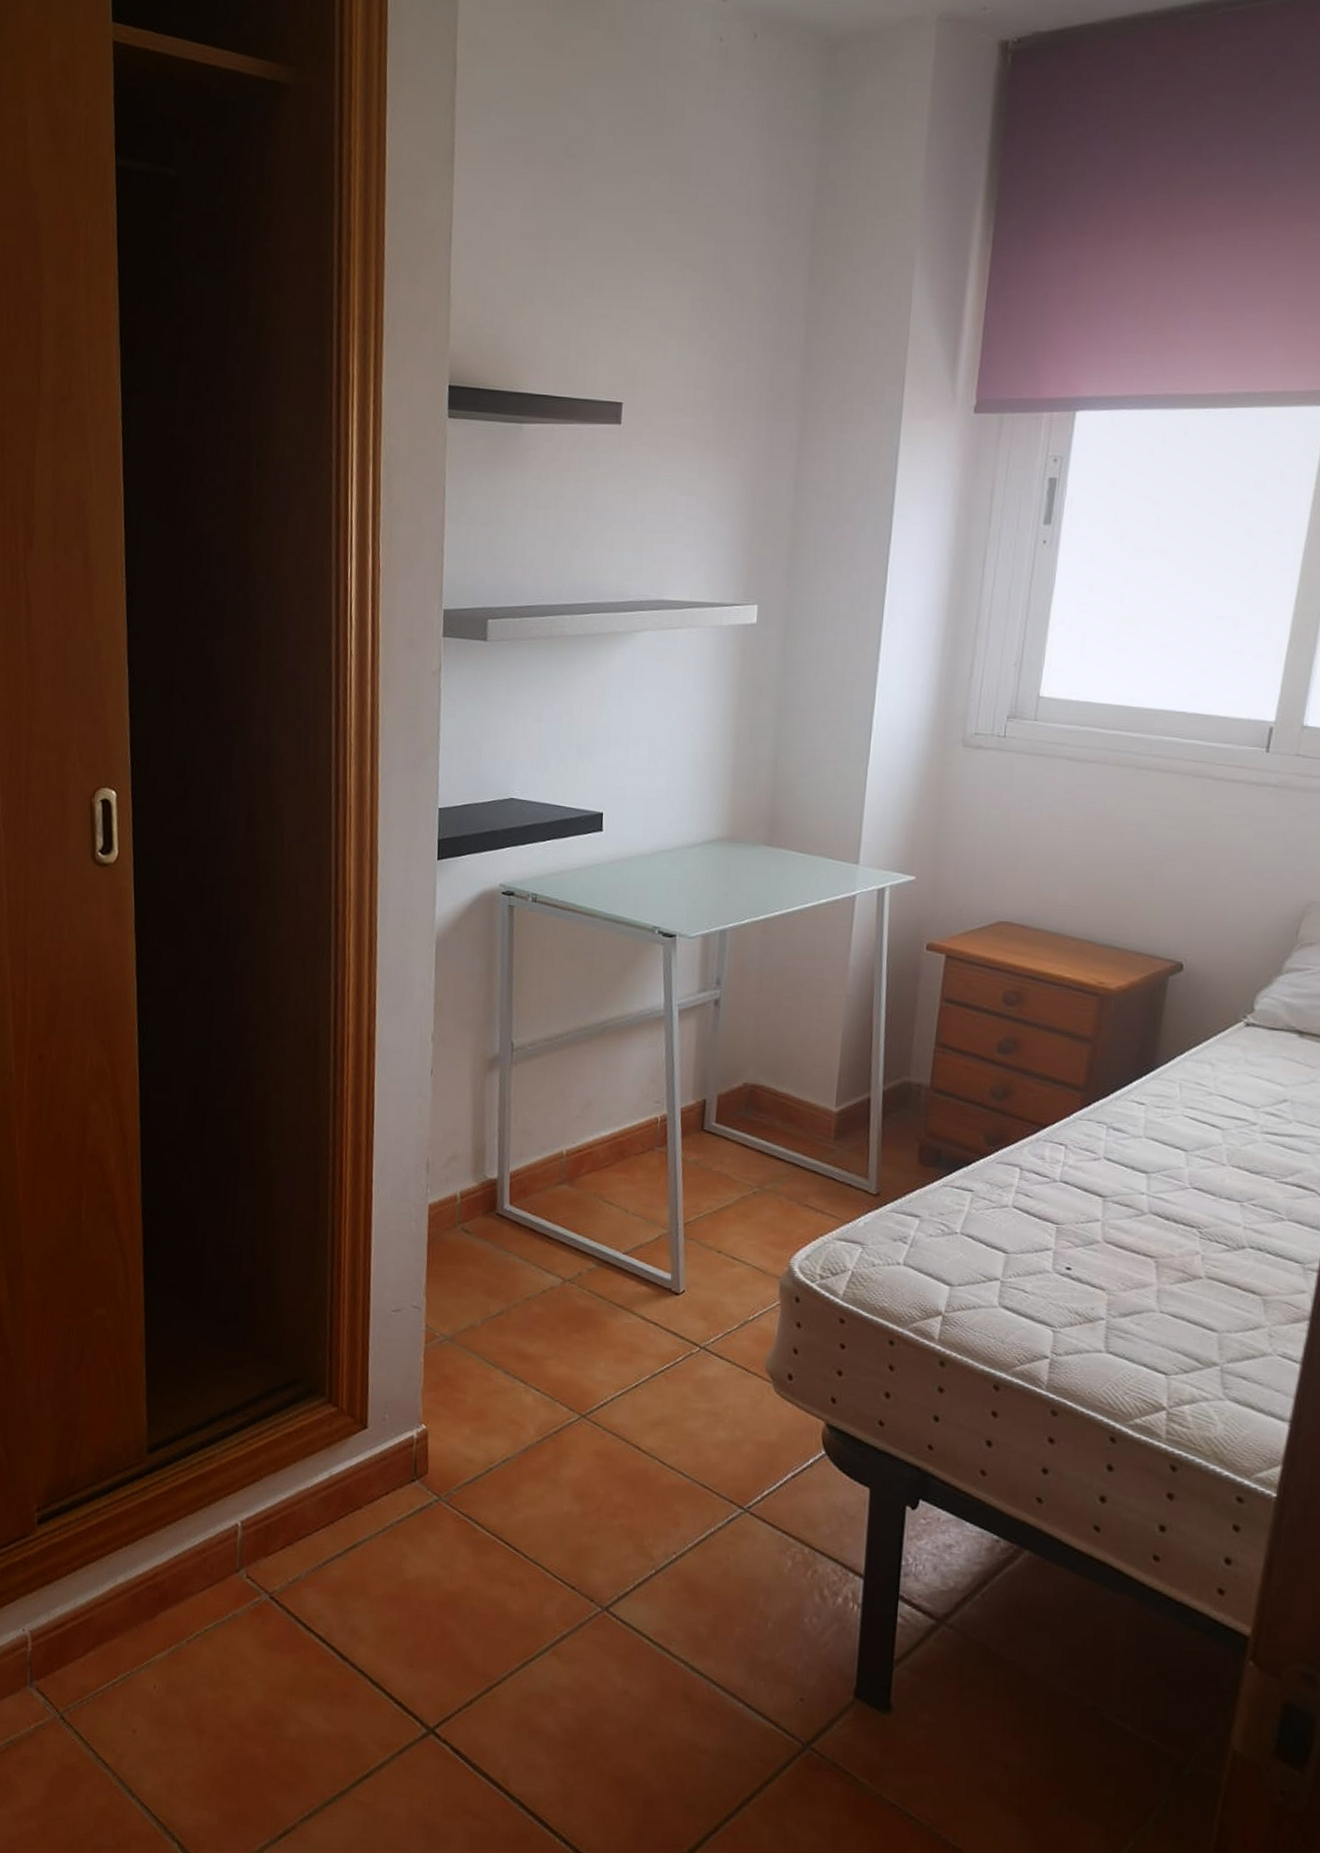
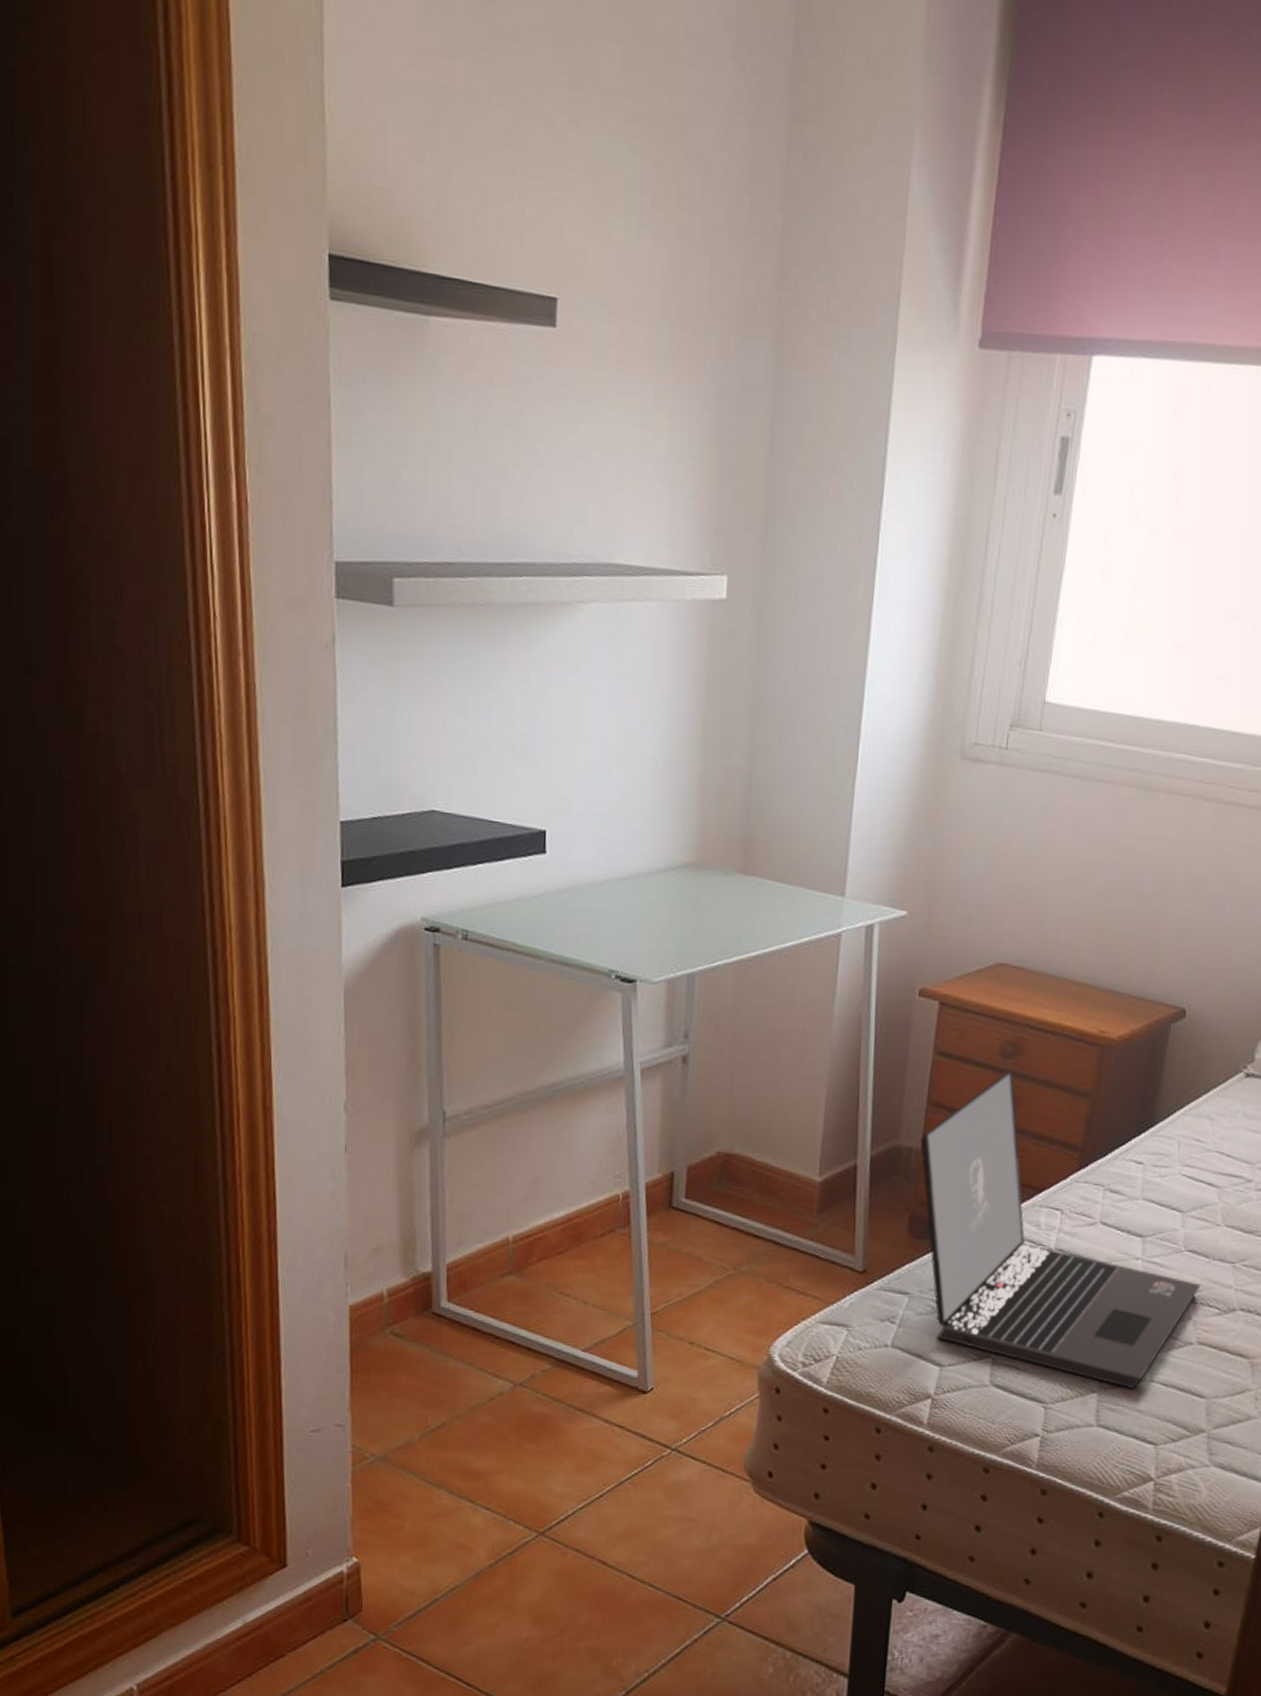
laptop: none [929,1014,1208,1319] -> present [920,1068,1201,1390]

